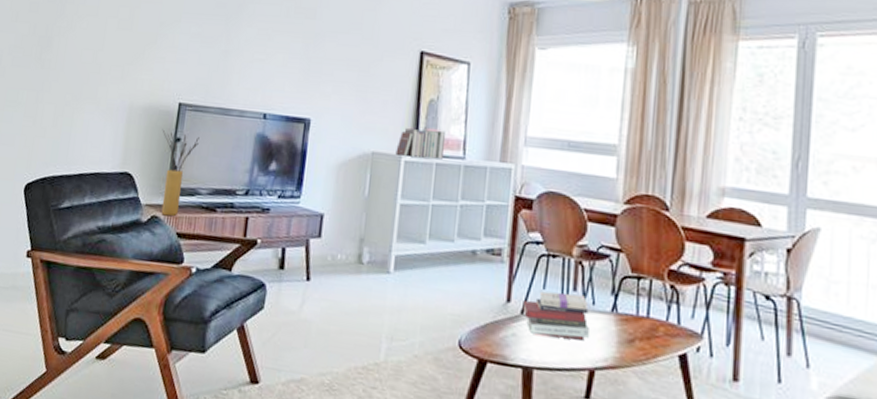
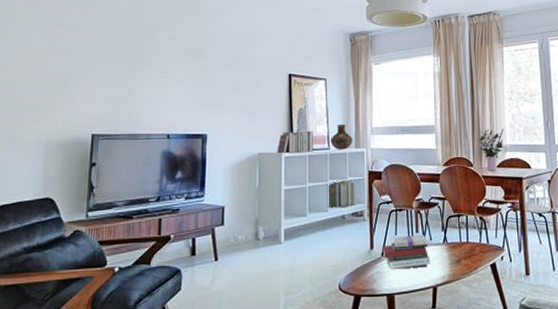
vase: present [161,129,199,217] -> none [78,157,113,229]
books: none [453,202,495,240] -> present [326,180,356,208]
vase: none [467,127,498,162] -> present [331,125,352,150]
bouquet: none [682,159,725,224] -> present [479,129,504,172]

